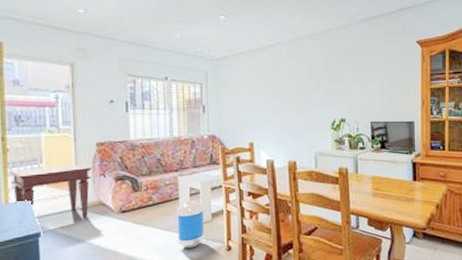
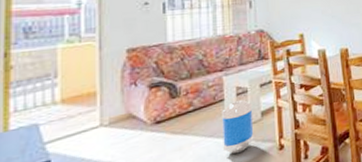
side table: present [9,164,92,218] -> none [12,75,121,136]

